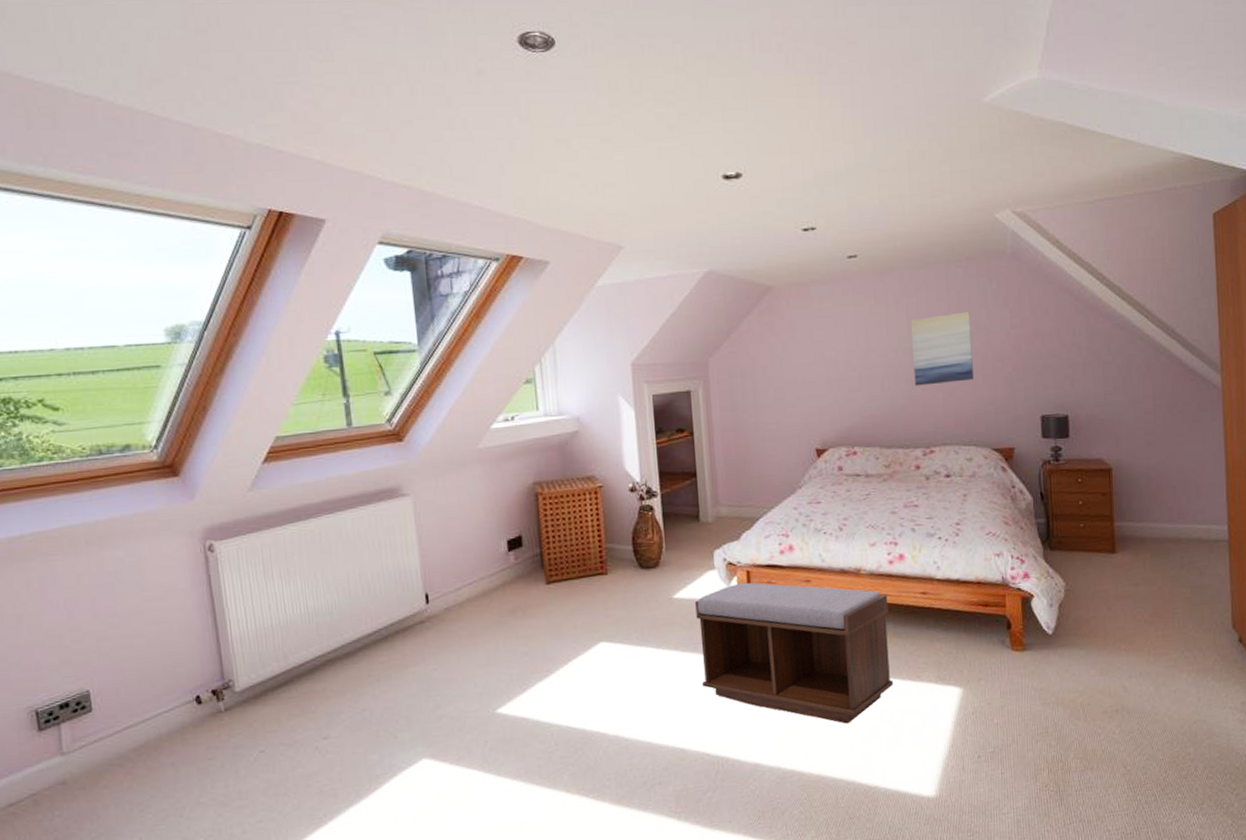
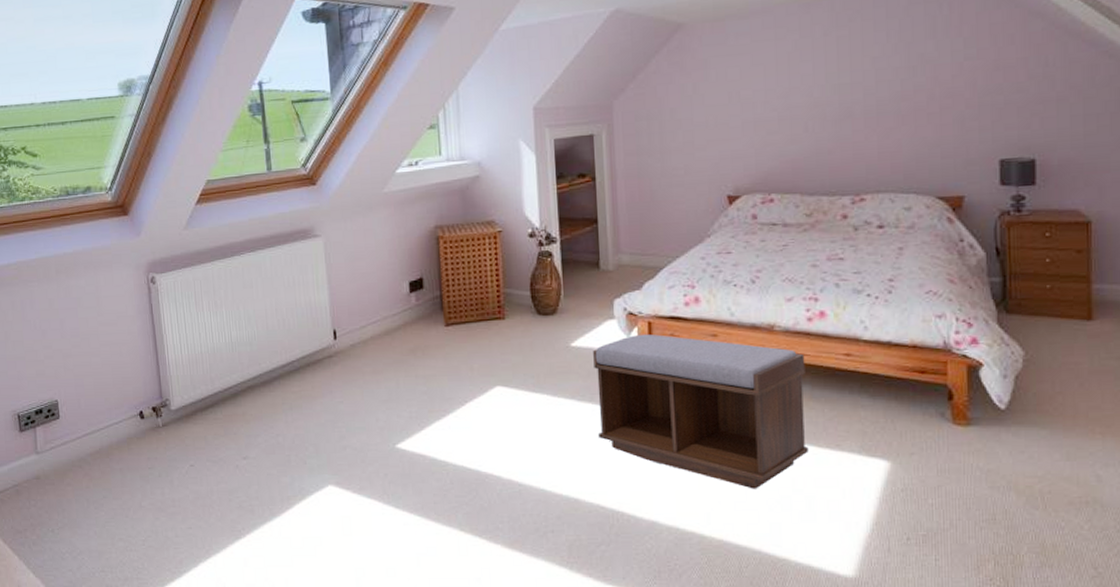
wall art: present [911,312,974,386] -> none [841,43,916,127]

